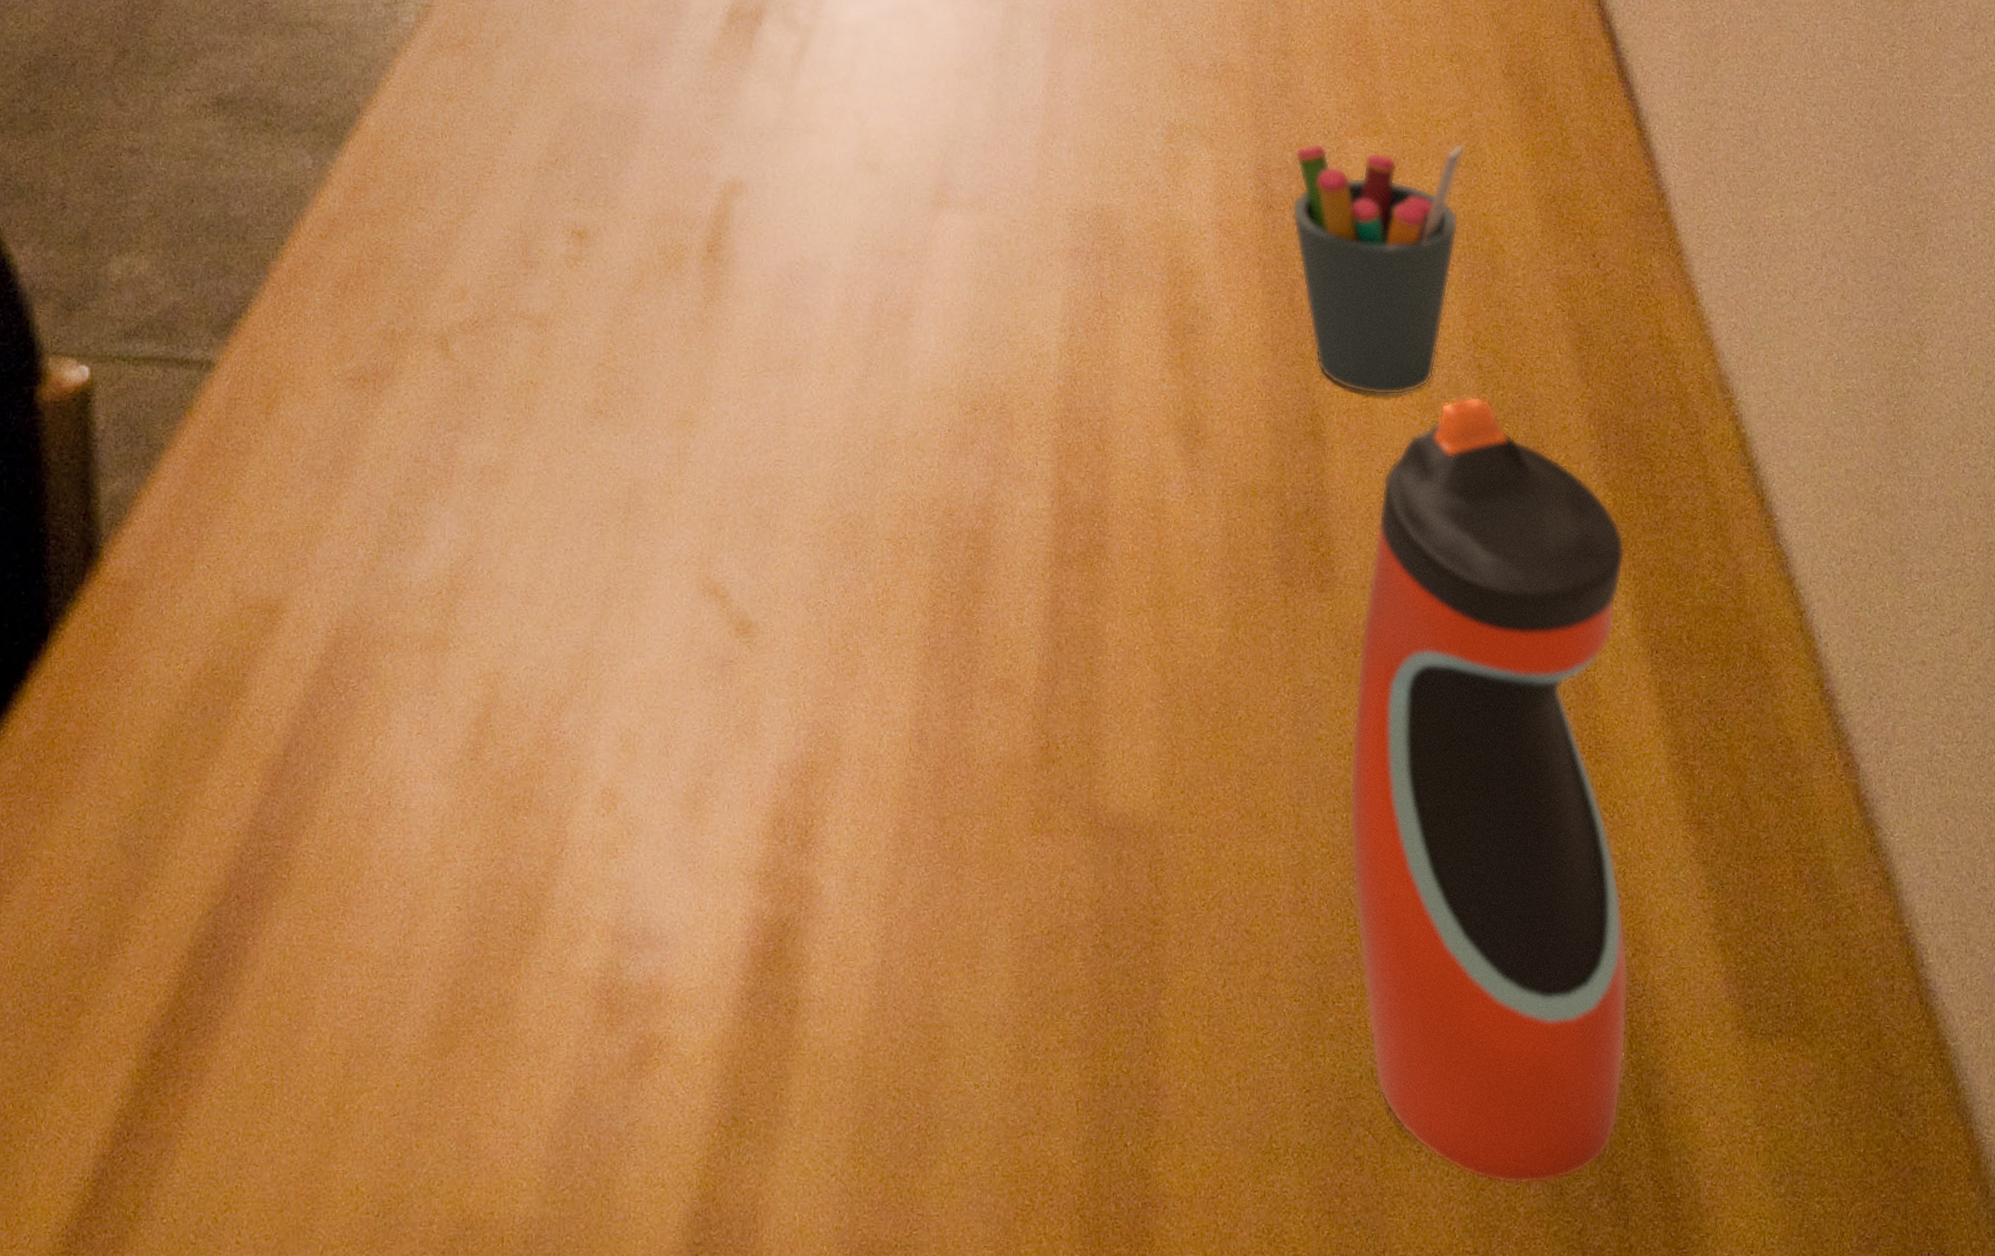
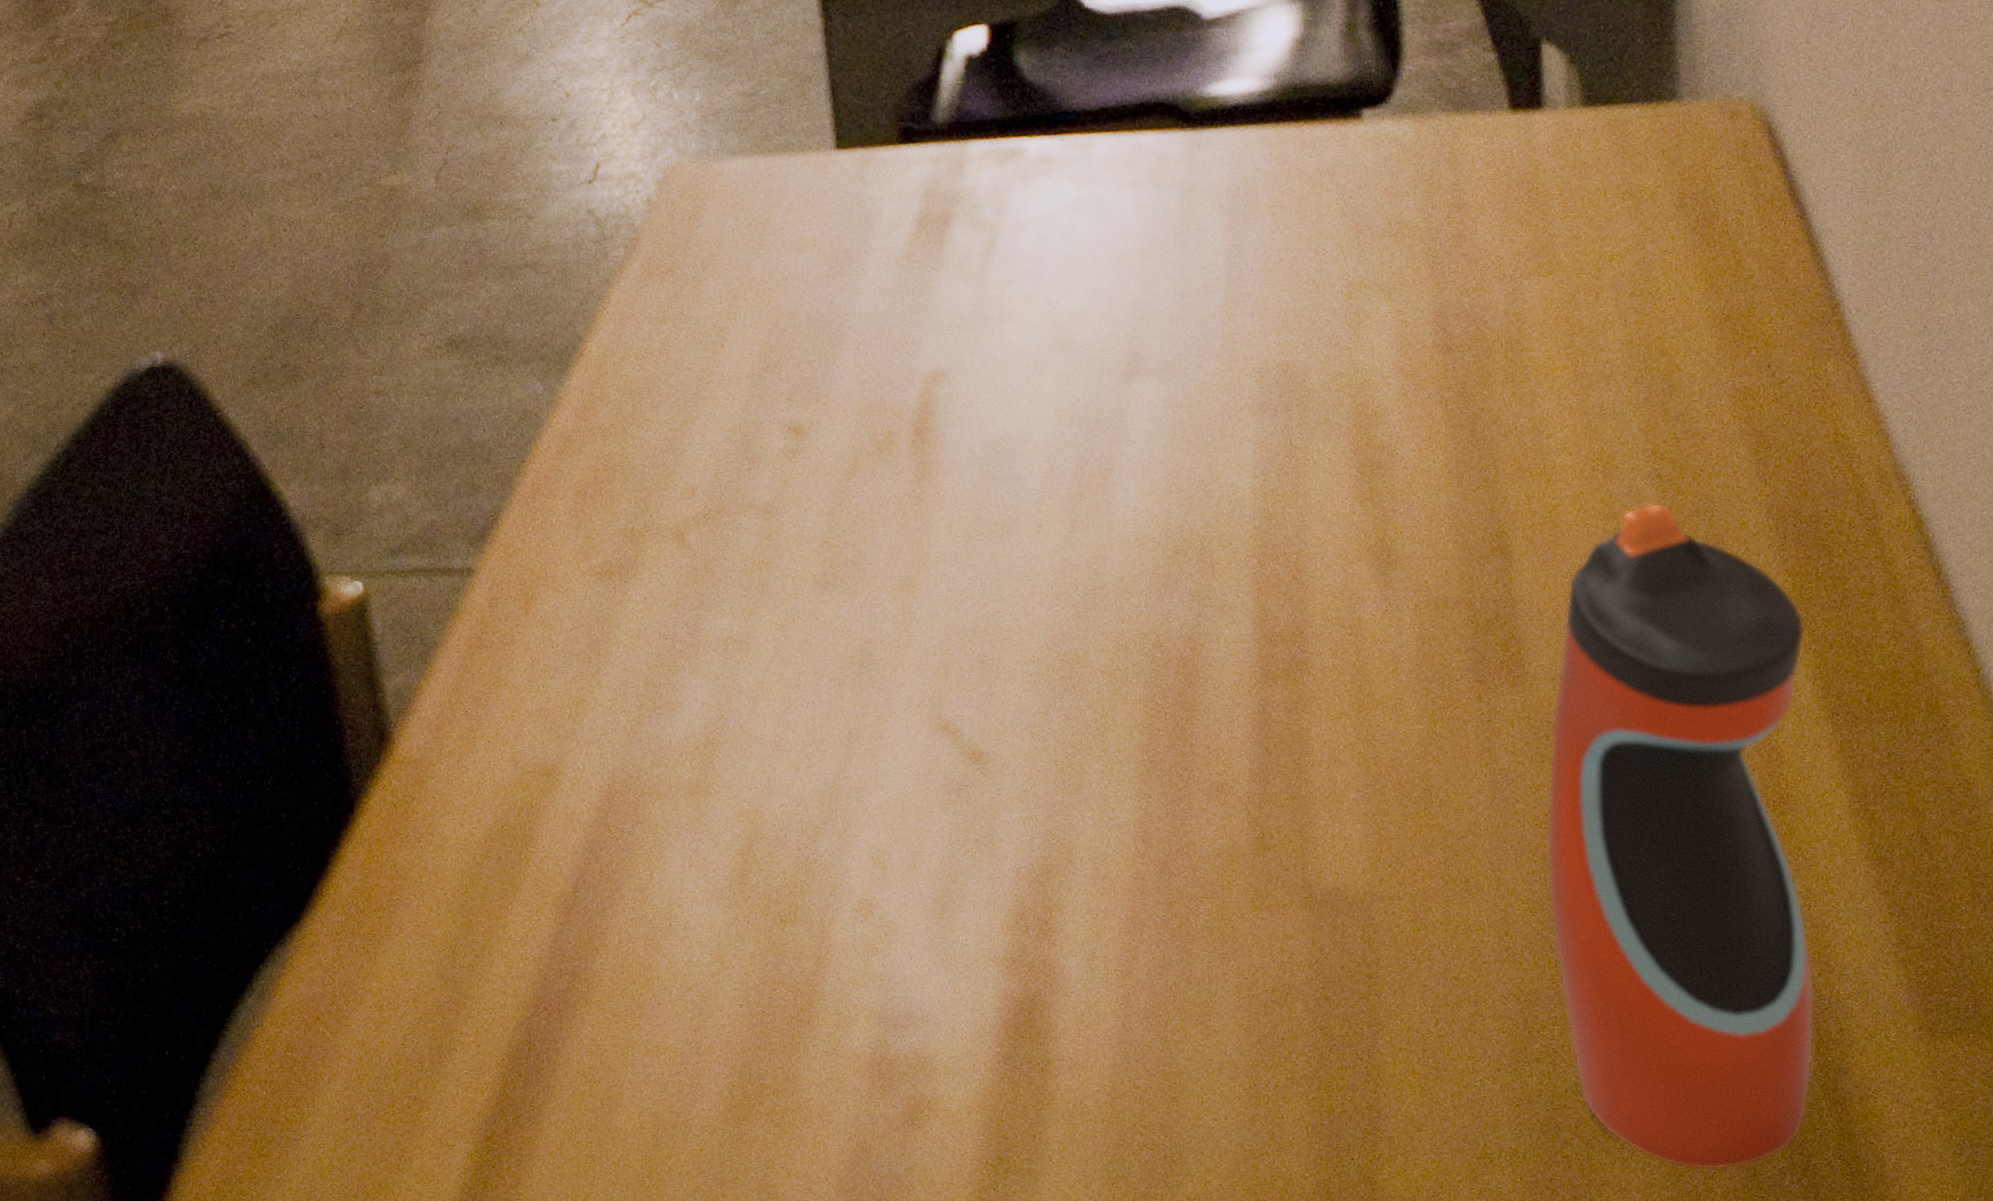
pen holder: present [1291,143,1464,396] -> none [1470,274,1638,510]

